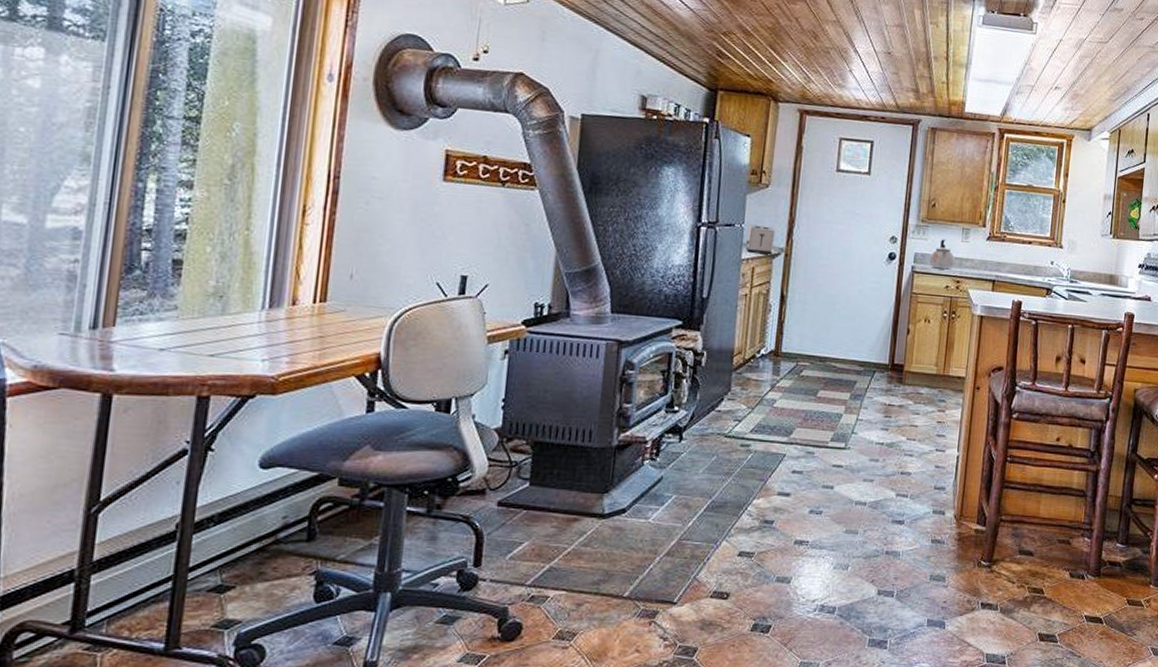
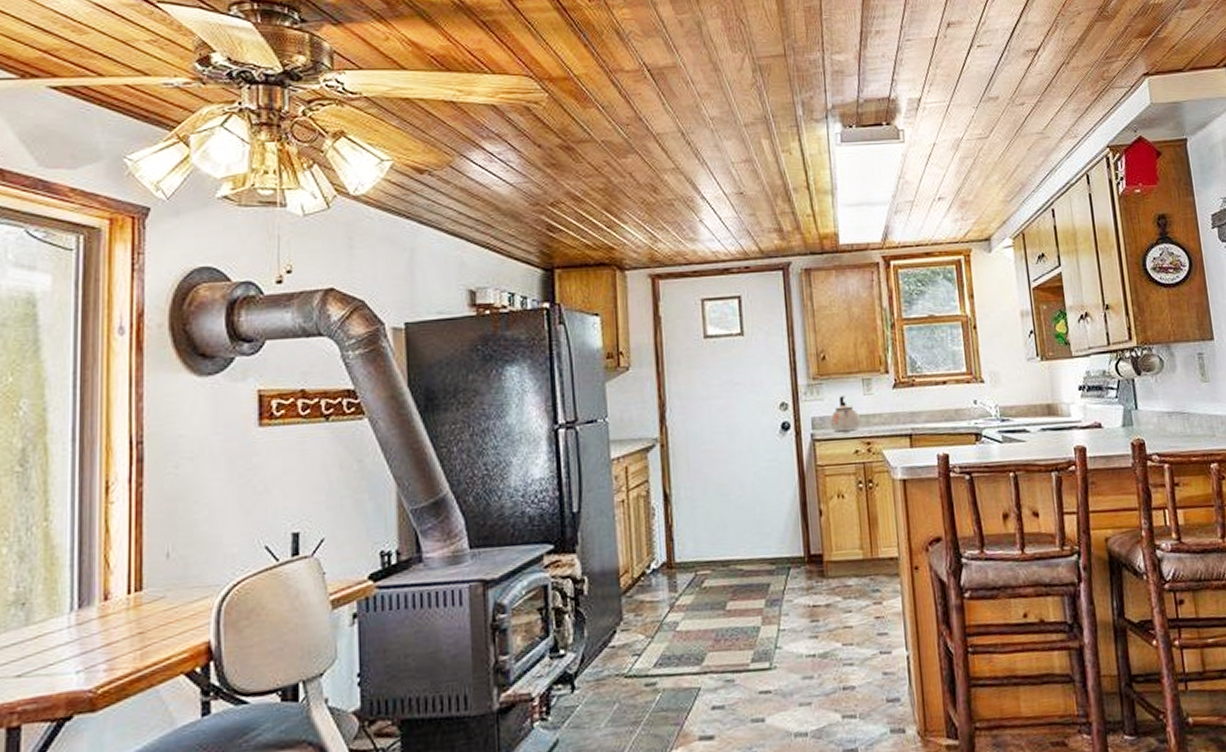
toaster: present [746,225,776,255] -> none [613,415,646,450]

